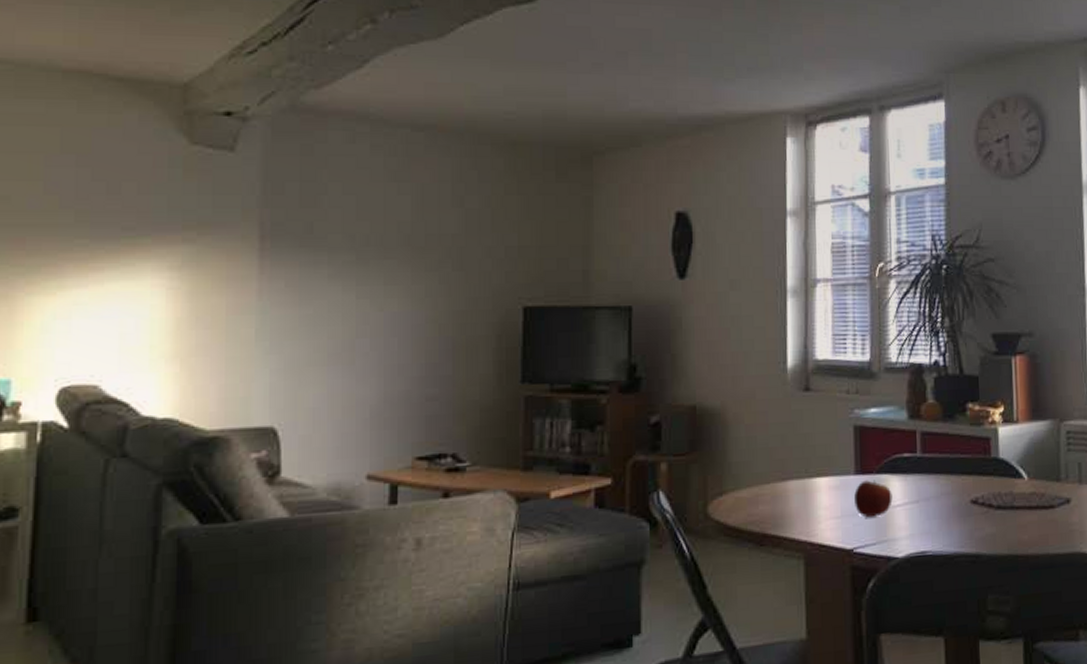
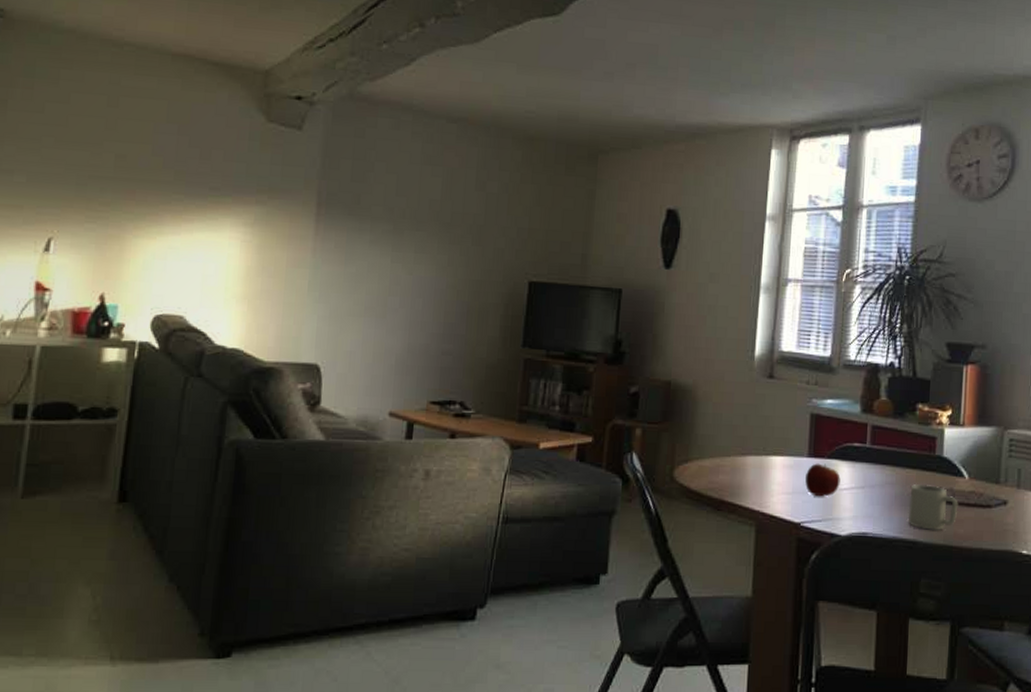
cup: none [967,489,1020,541] -> present [908,483,959,532]

